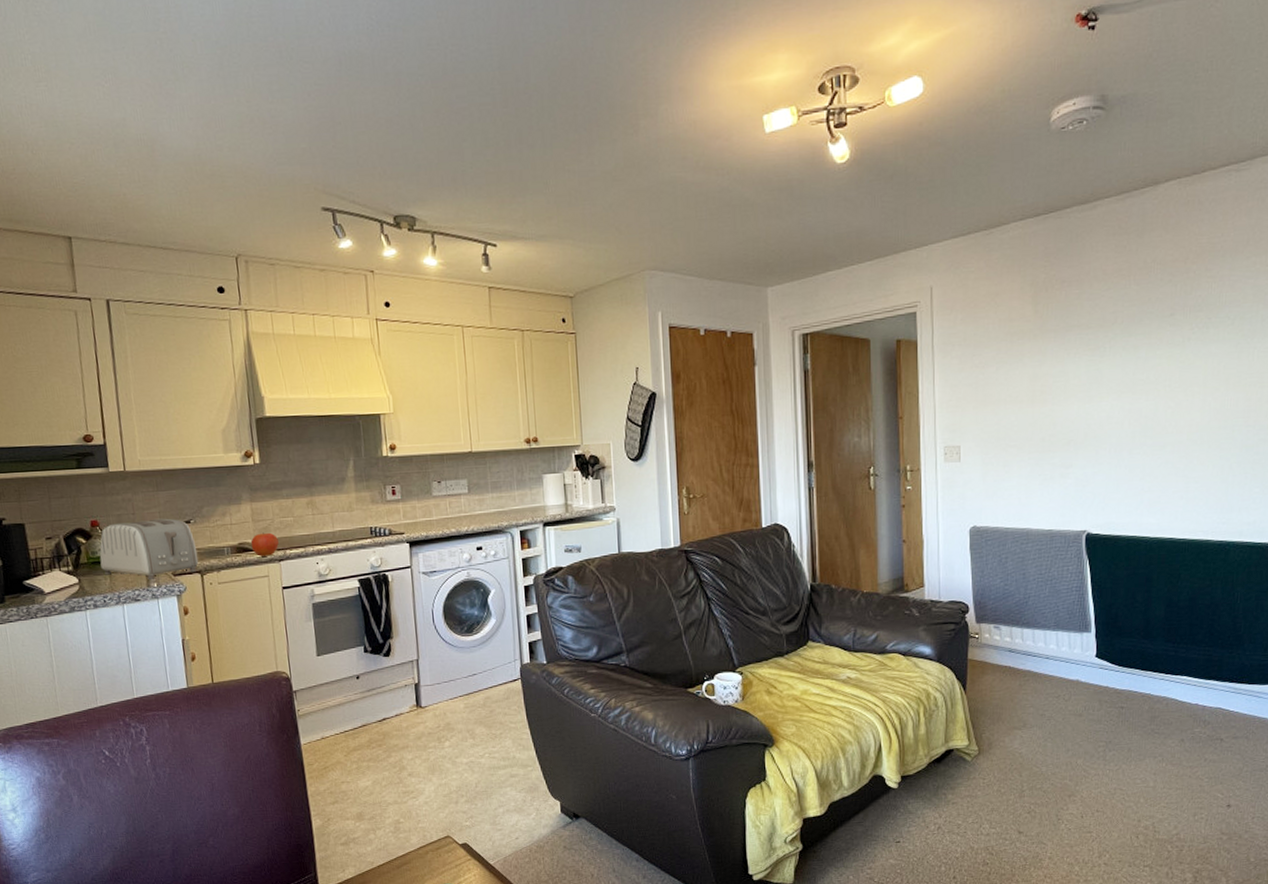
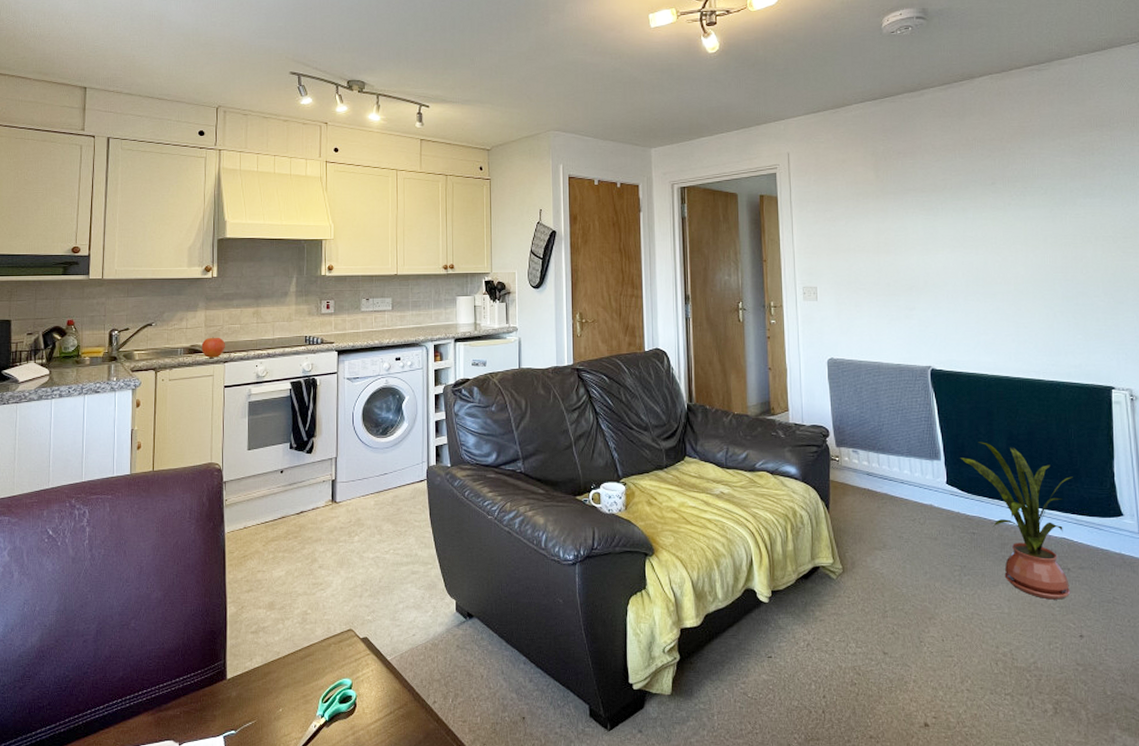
toaster: present [99,518,199,581] -> none [70,320,155,375]
house plant: none [1113,610,1235,771] -> present [961,442,1073,600]

